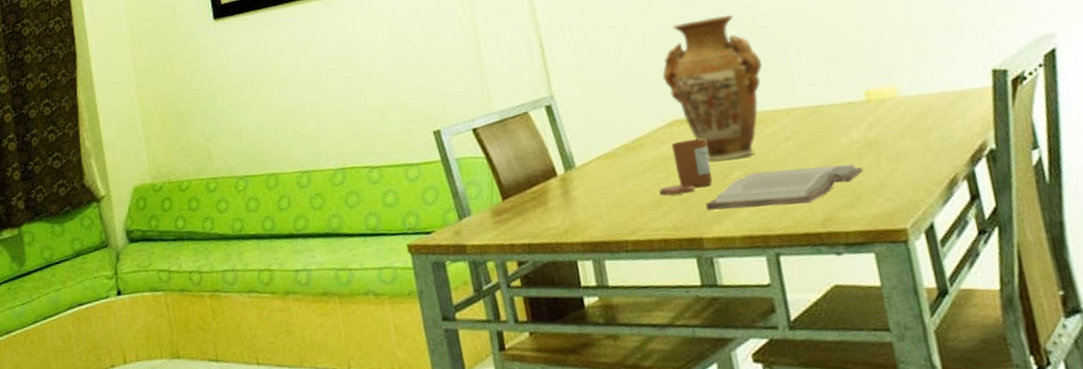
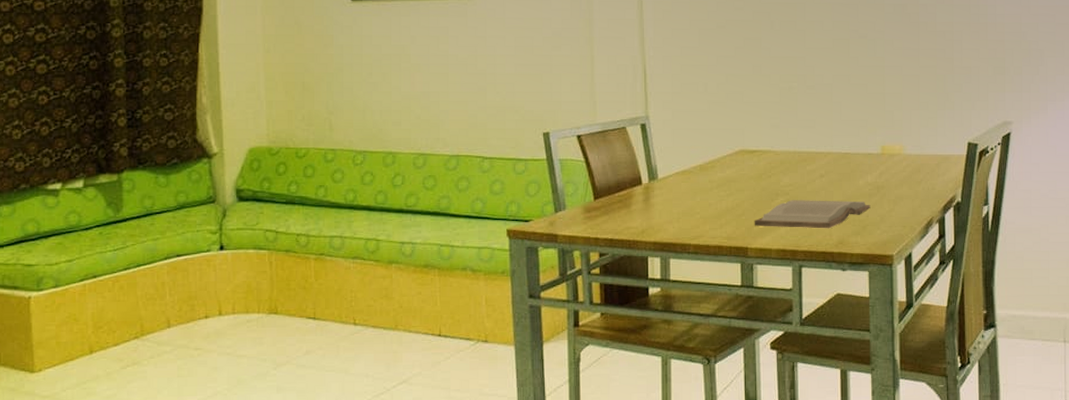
candle: present [658,138,712,196] -> none [720,168,763,211]
vase: present [662,15,763,161] -> none [736,70,813,187]

